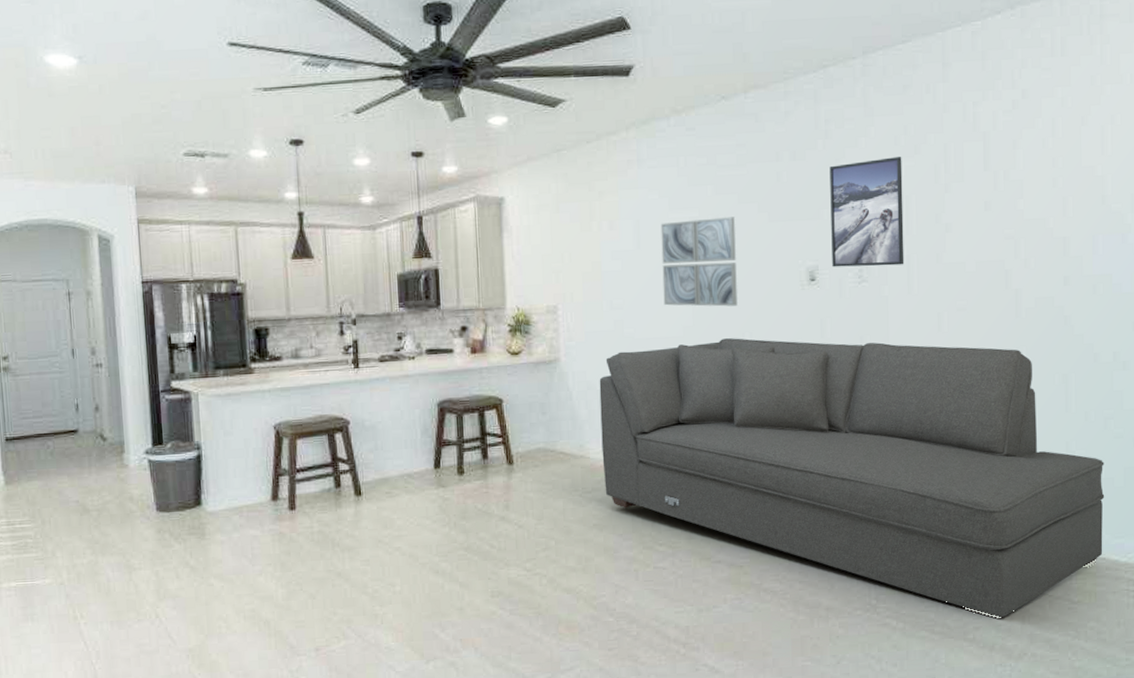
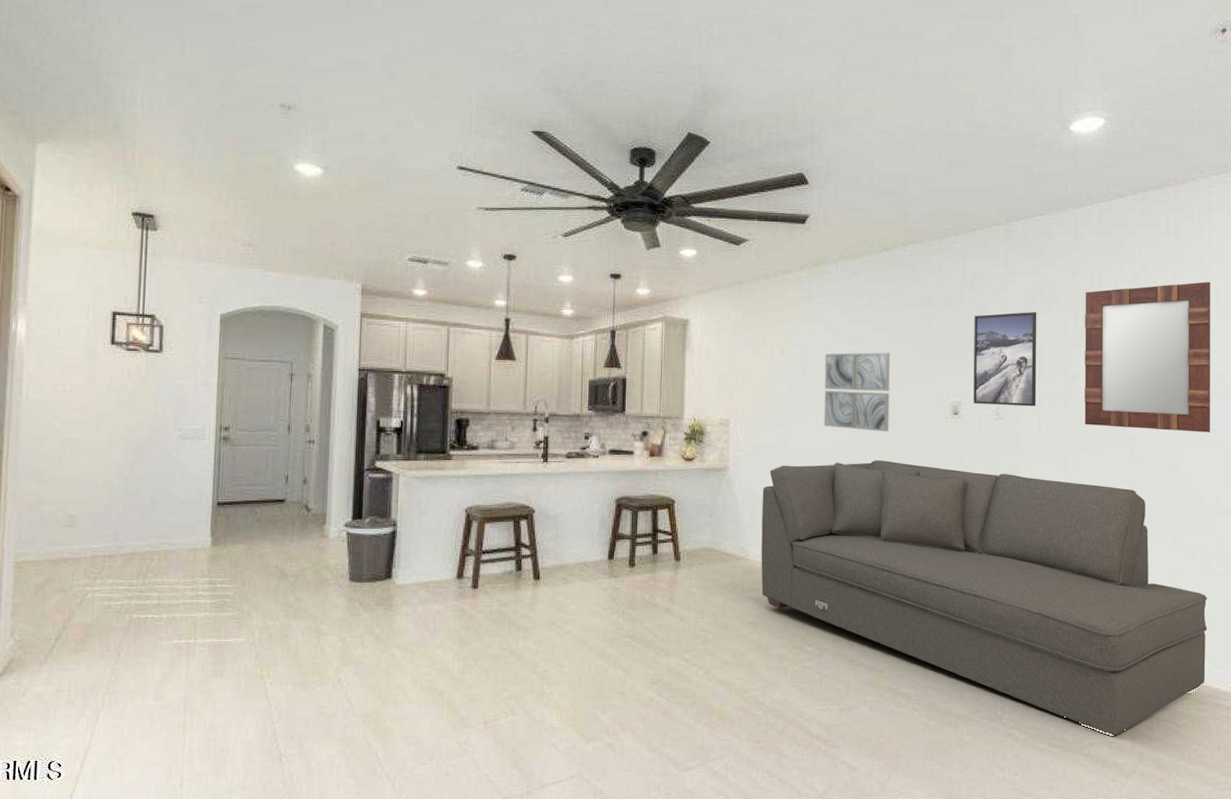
home mirror: none [957,105,1106,282] -> present [1084,282,1211,433]

